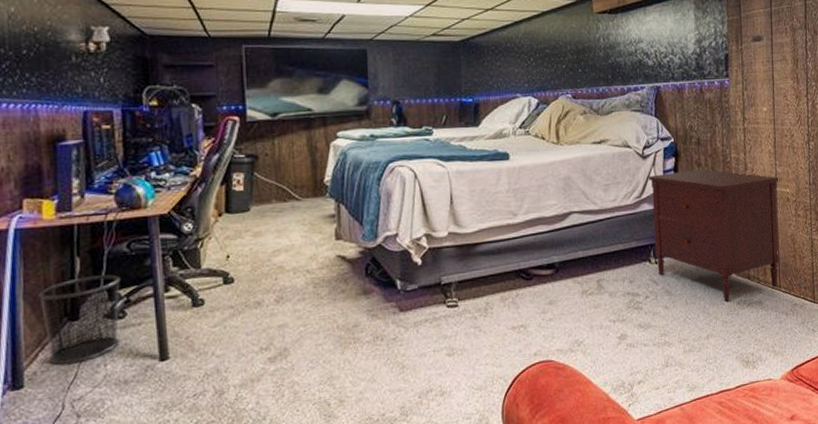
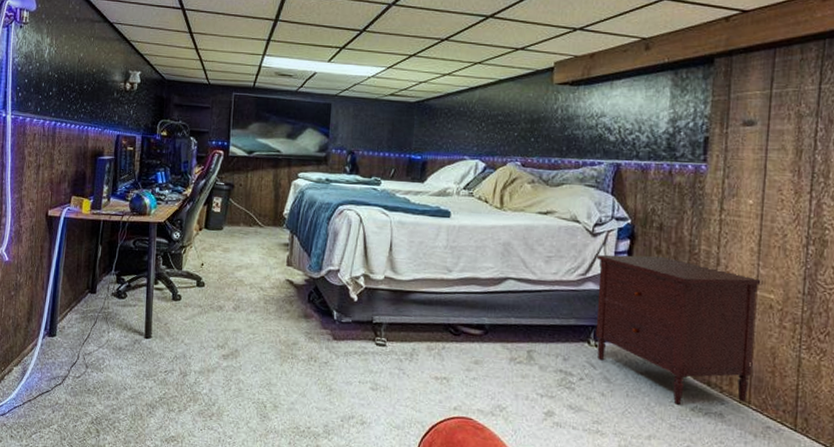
waste bin: present [38,274,121,365] -> none [73,261,127,326]

